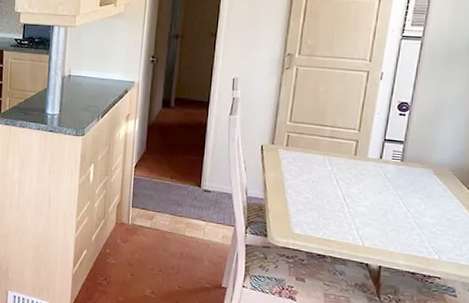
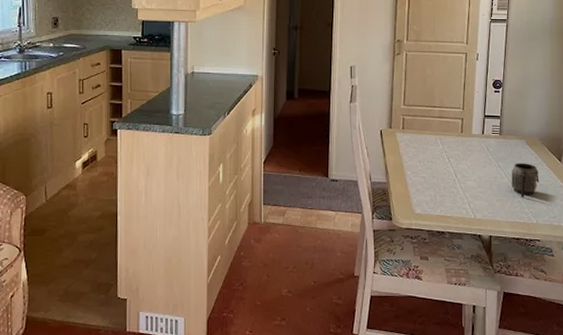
mug: none [410,193,447,231] -> present [511,163,539,198]

